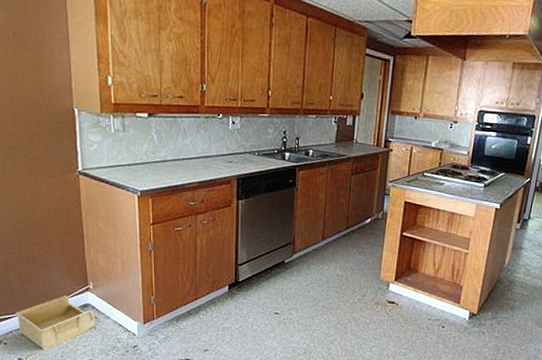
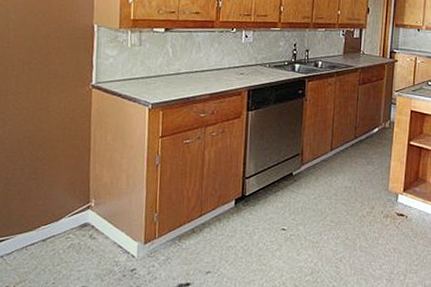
storage bin: present [15,295,96,351] -> none [9,214,94,277]

